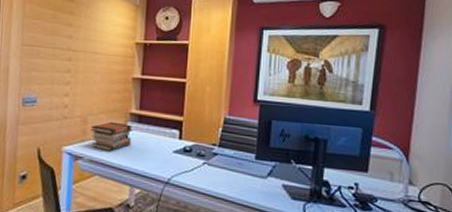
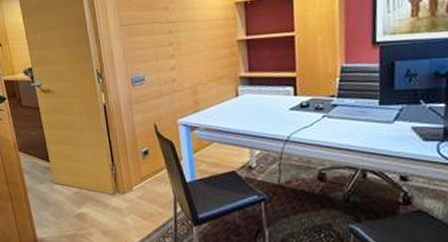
book stack: present [91,121,132,152] -> none [202,88,245,118]

